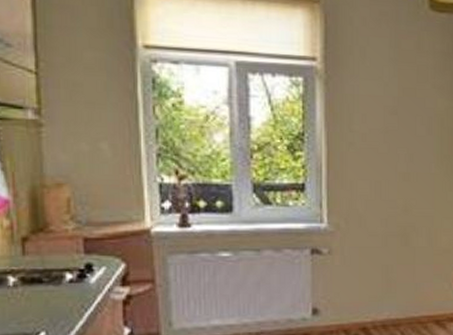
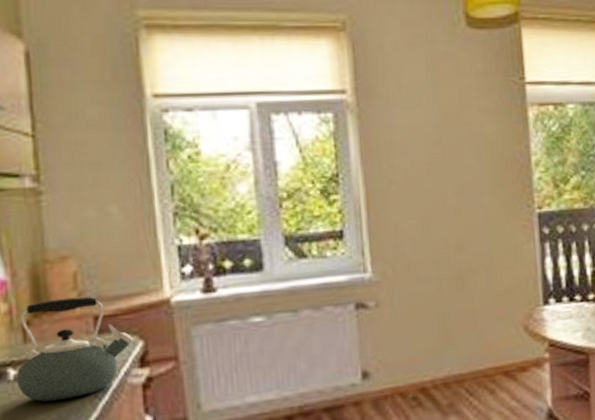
kettle: none [15,220,117,307] -> present [16,296,134,402]

